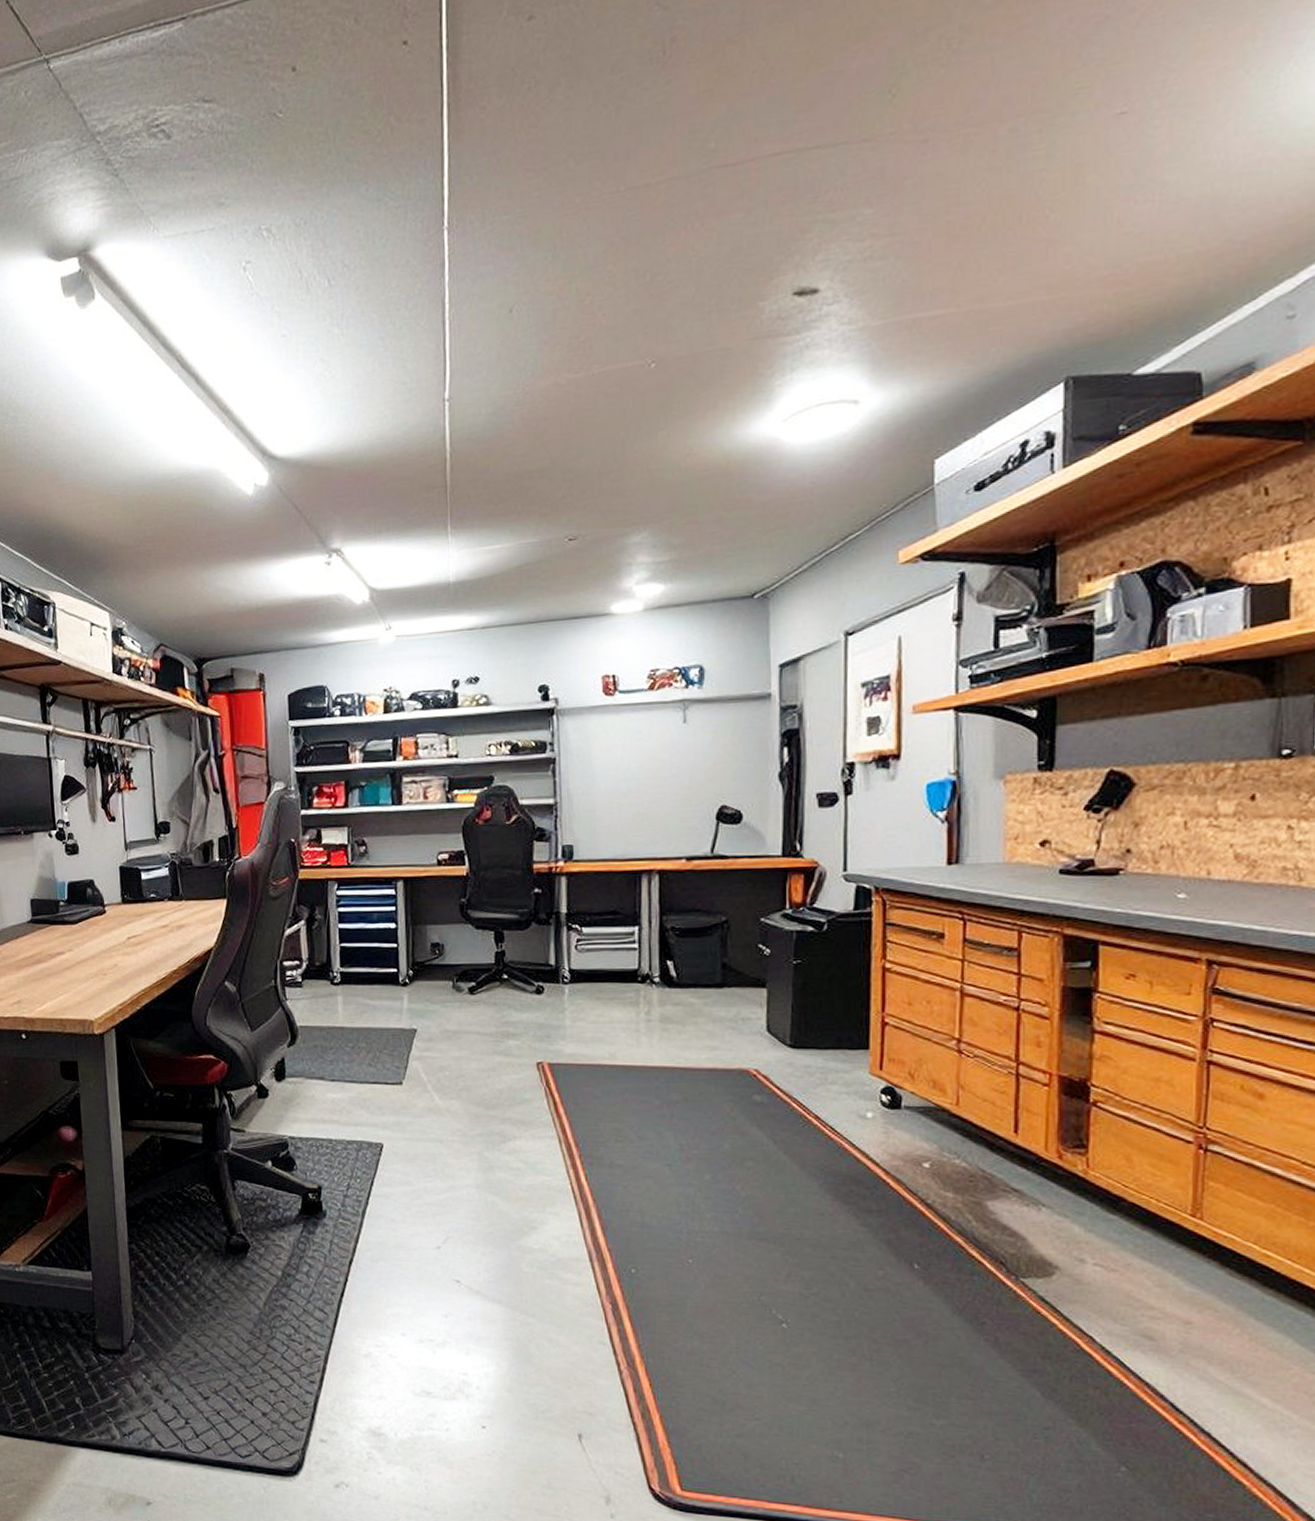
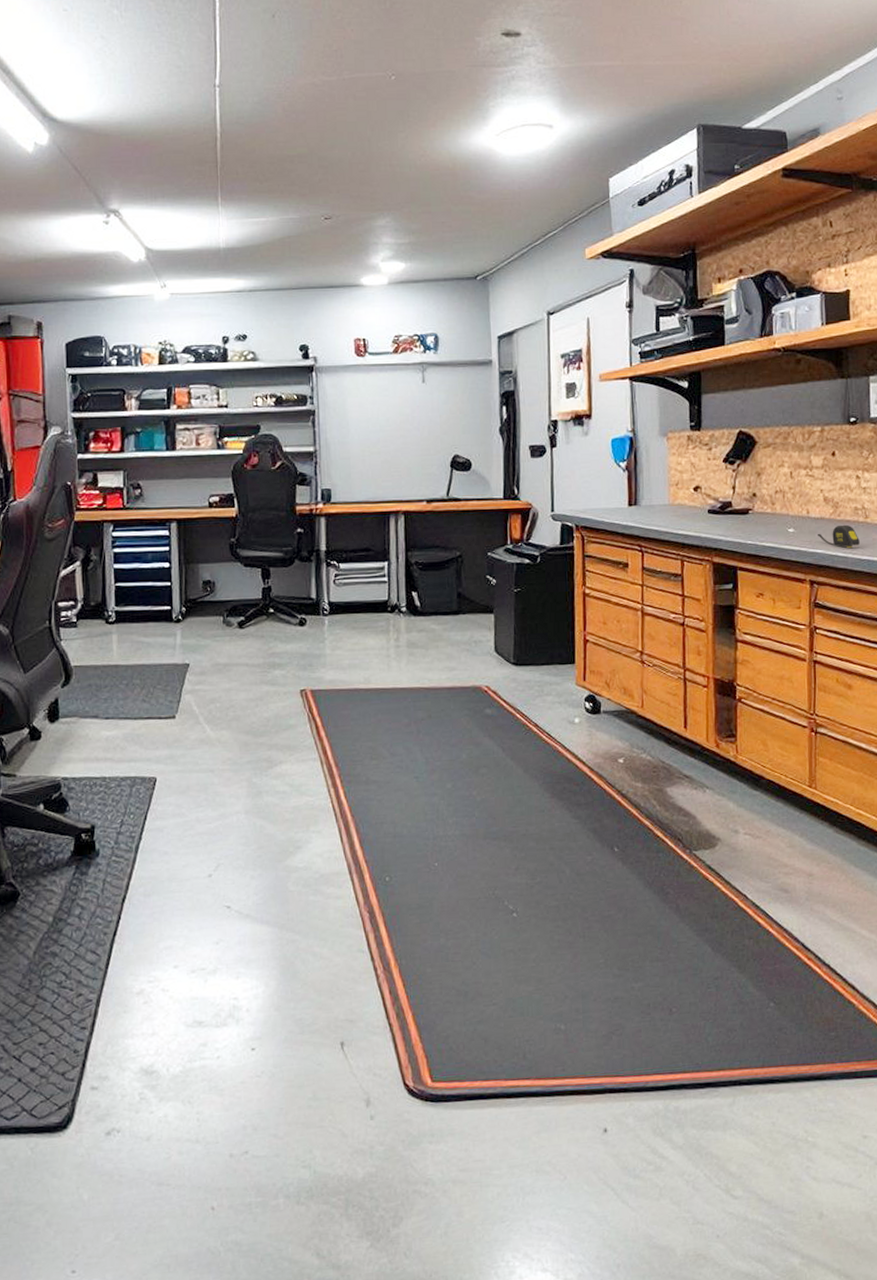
tape measure: none [1222,889,1288,921] -> present [818,524,860,549]

